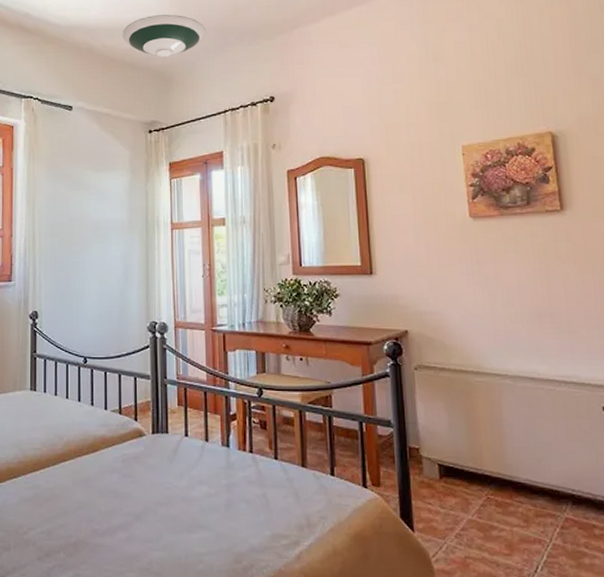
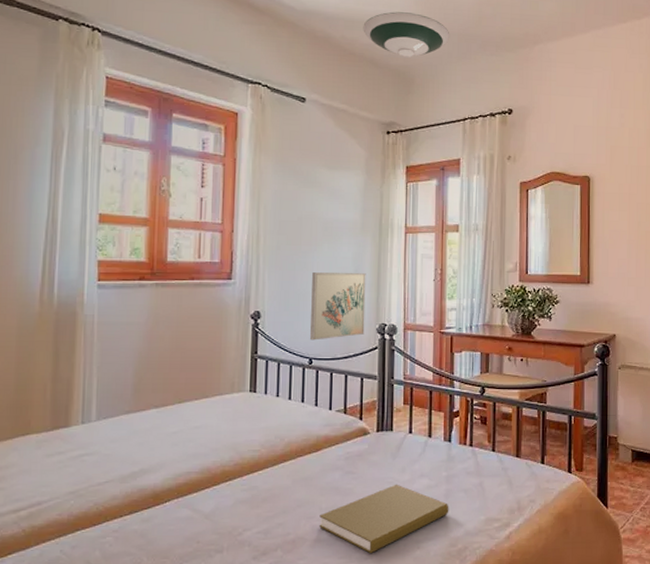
wall art: none [84,270,136,339] -> present [310,272,366,341]
book: none [99,490,231,564] -> present [319,484,449,554]

